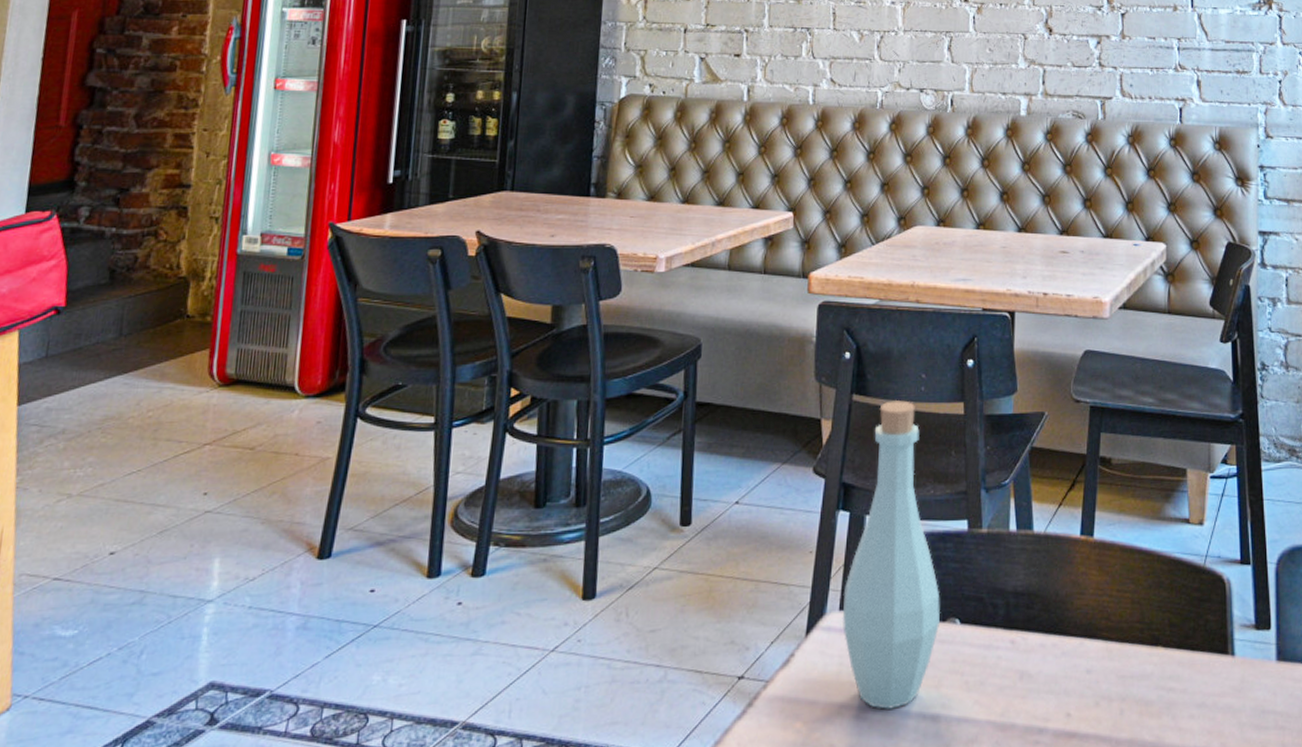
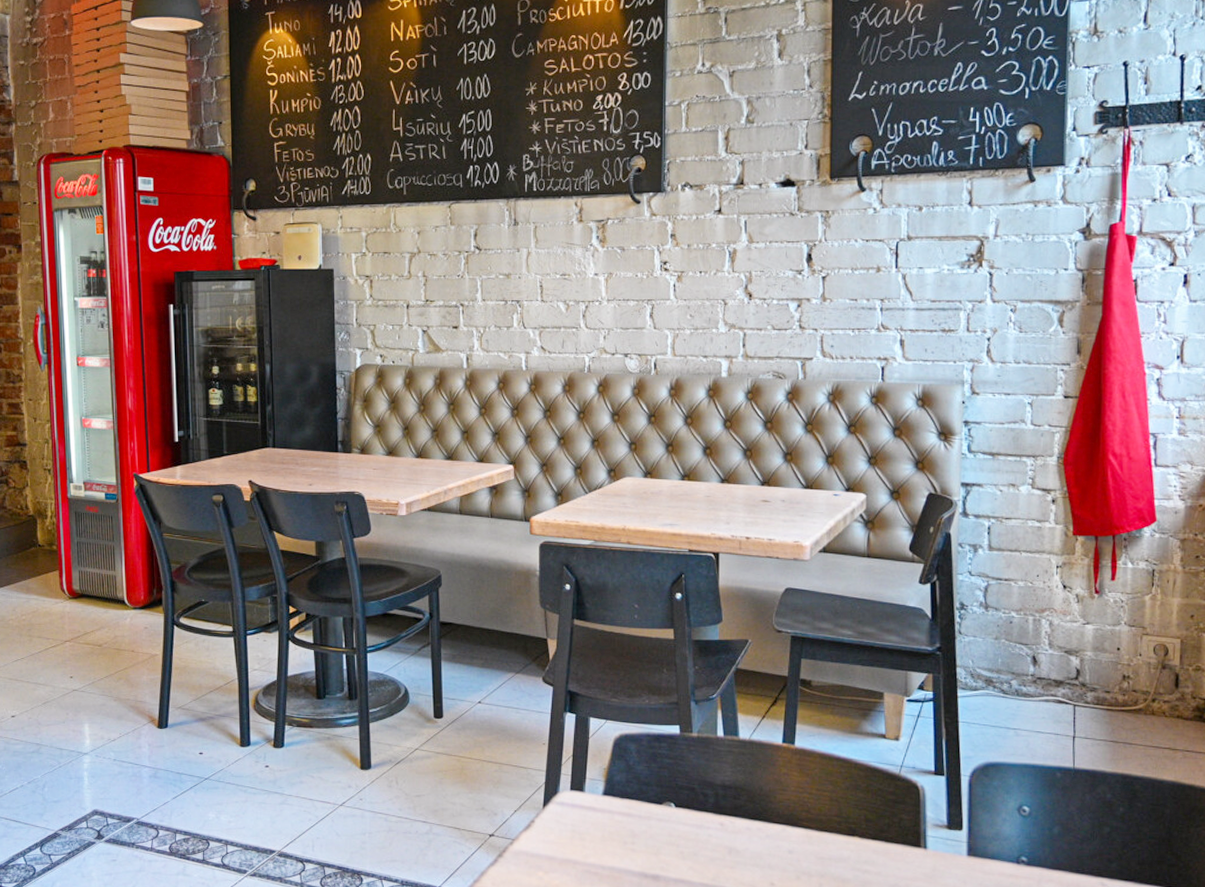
bottle: present [842,400,941,709] -> none [573,626,658,868]

